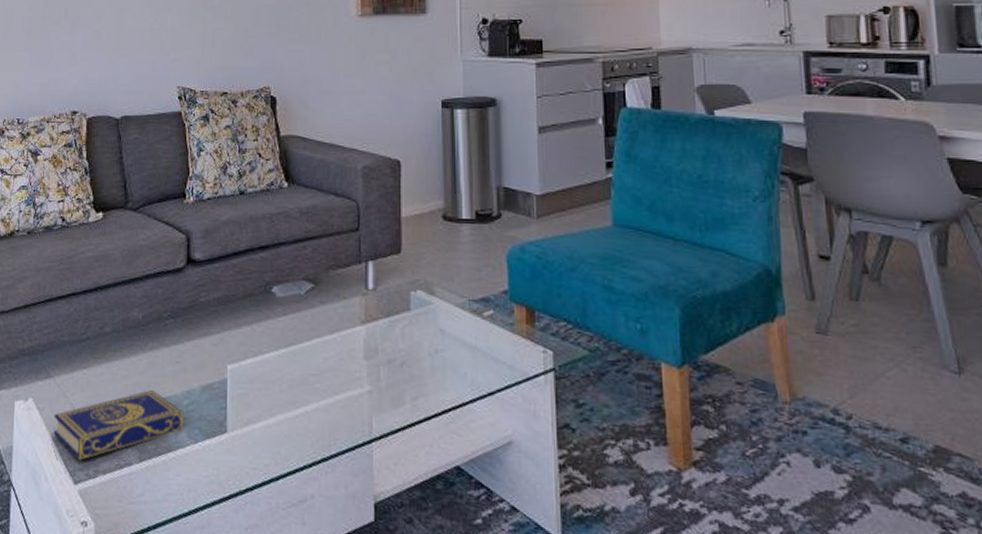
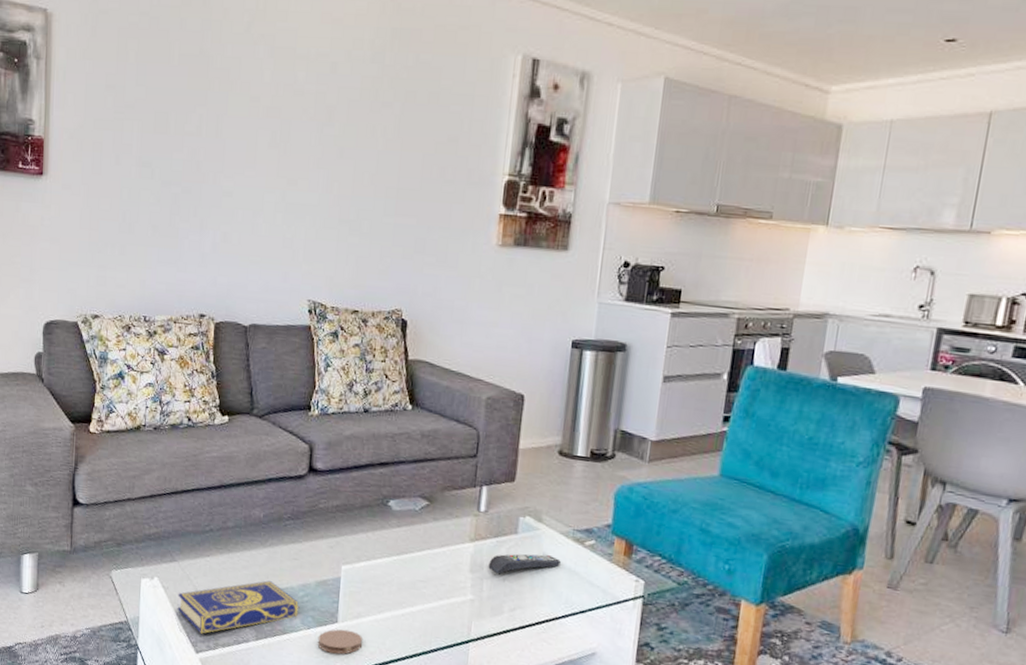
coaster: none [206,439,255,471] -> present [317,629,362,655]
remote control: none [383,331,460,359] -> present [488,554,561,574]

